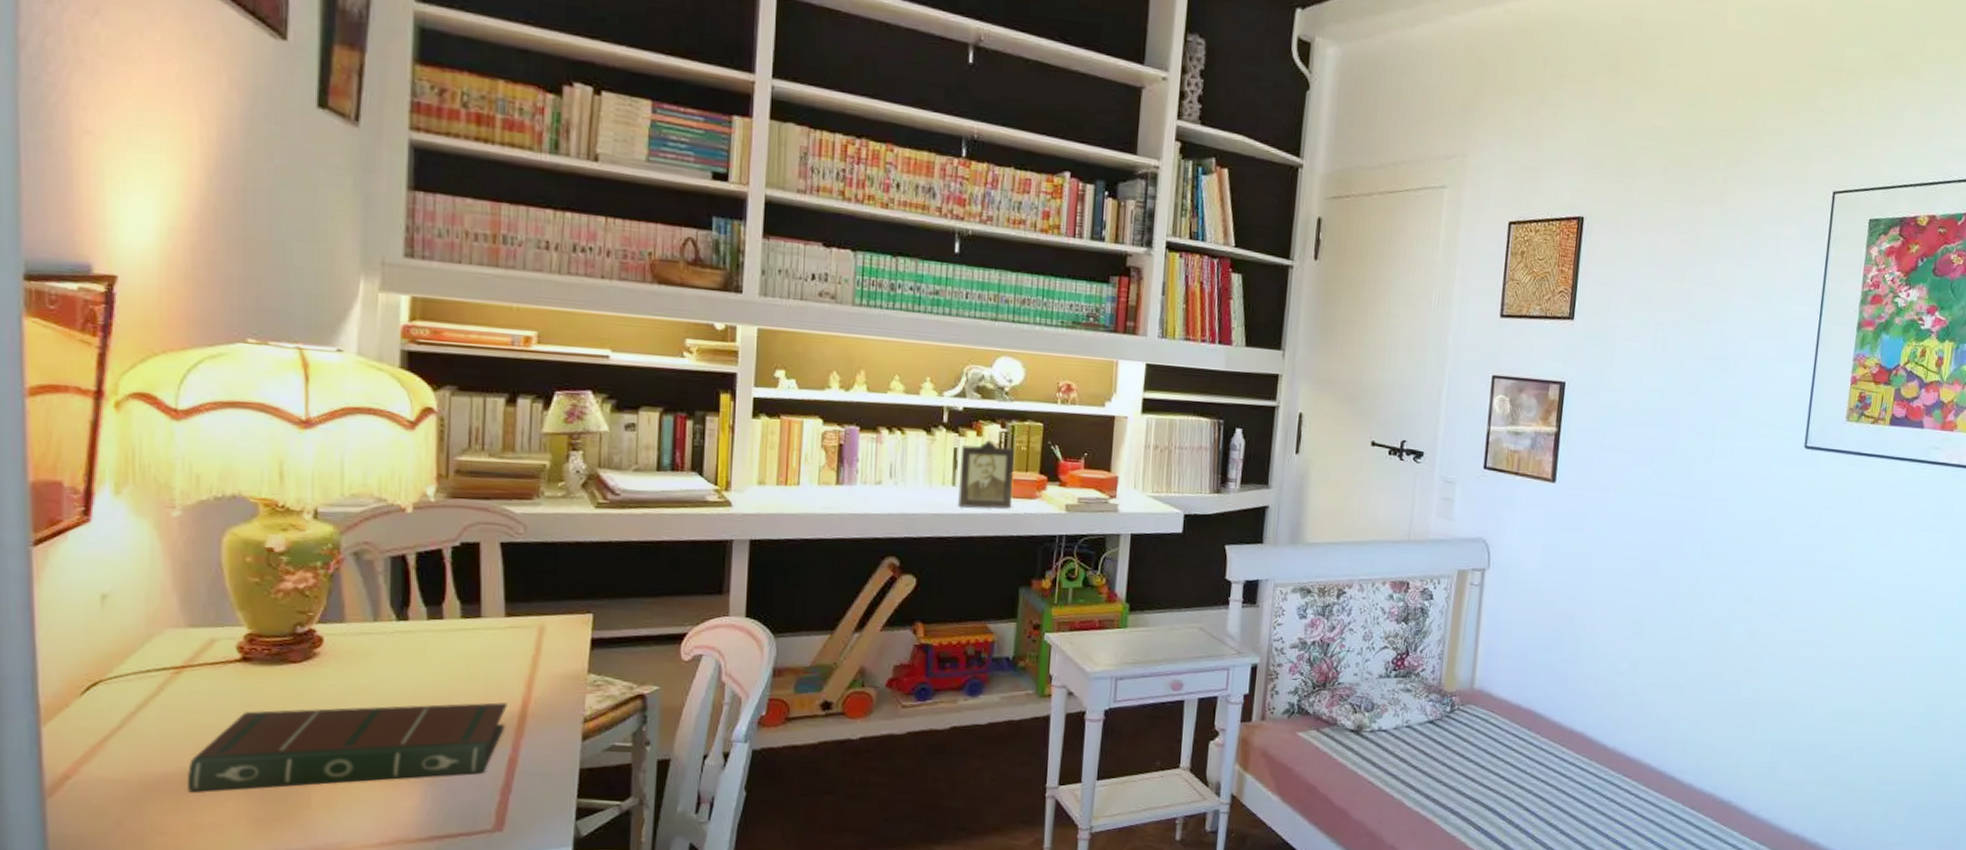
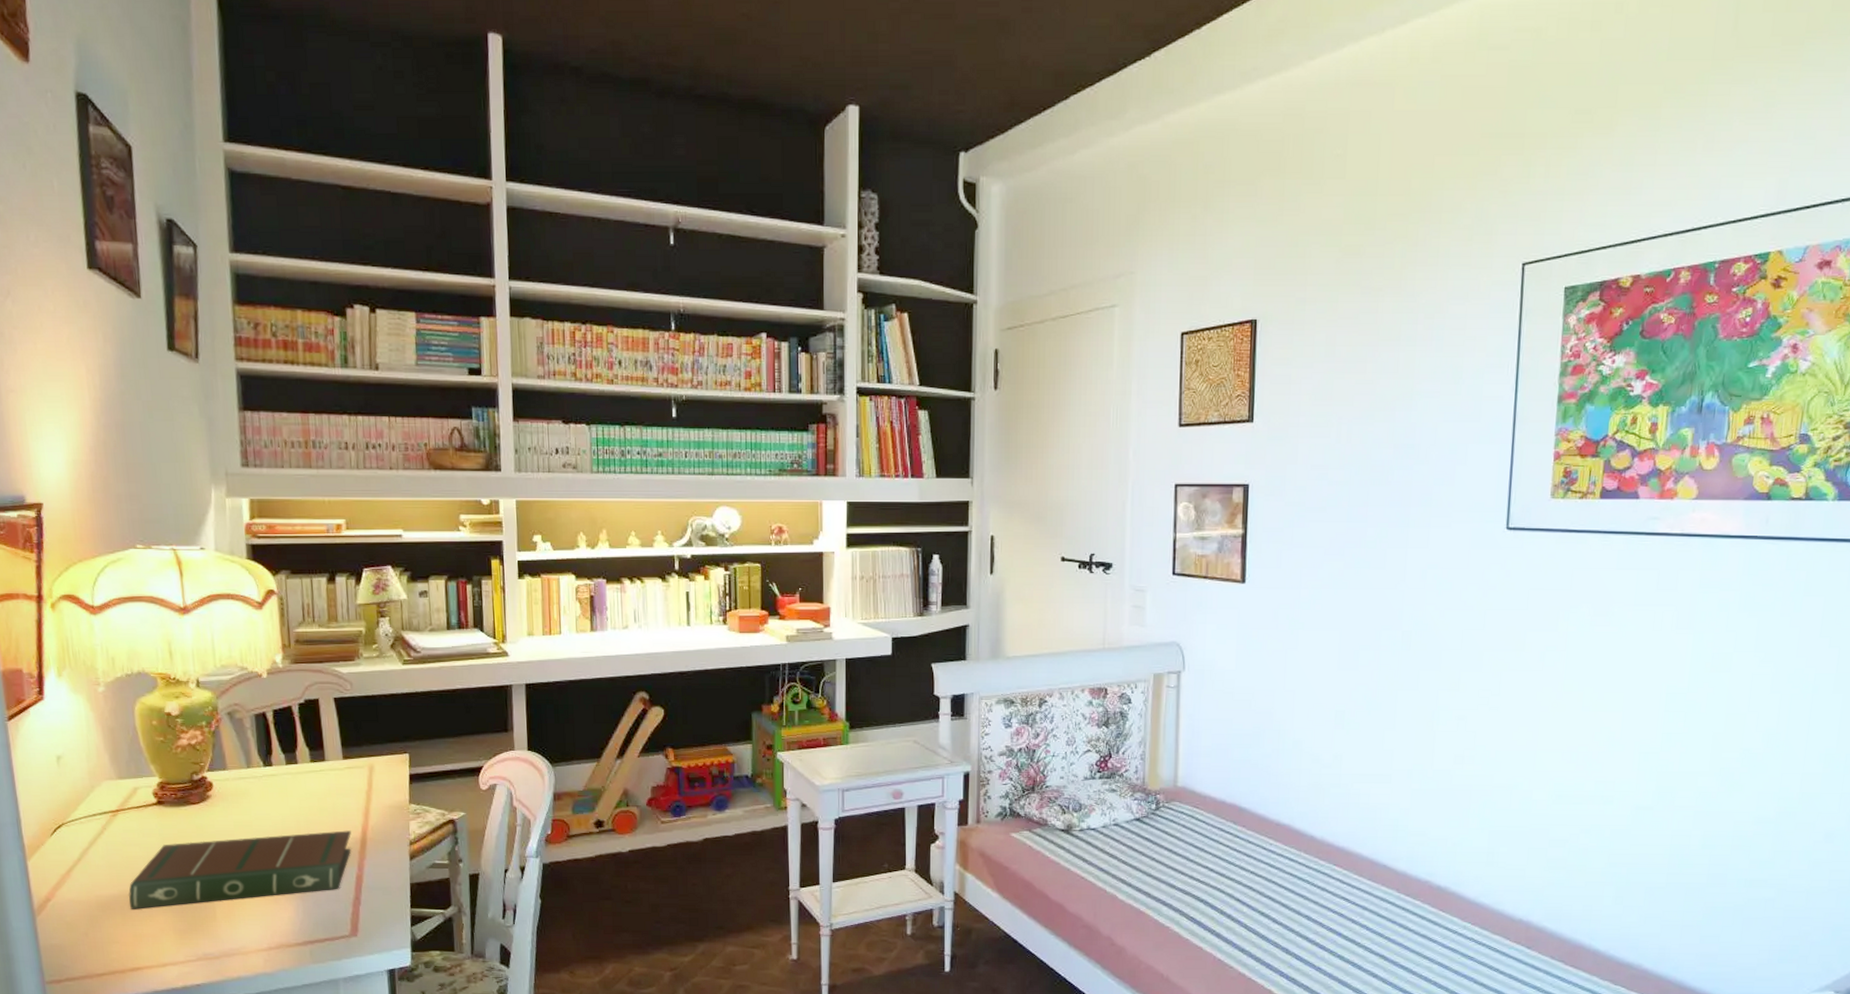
photo frame: present [958,440,1014,509] -> none [692,583,739,644]

